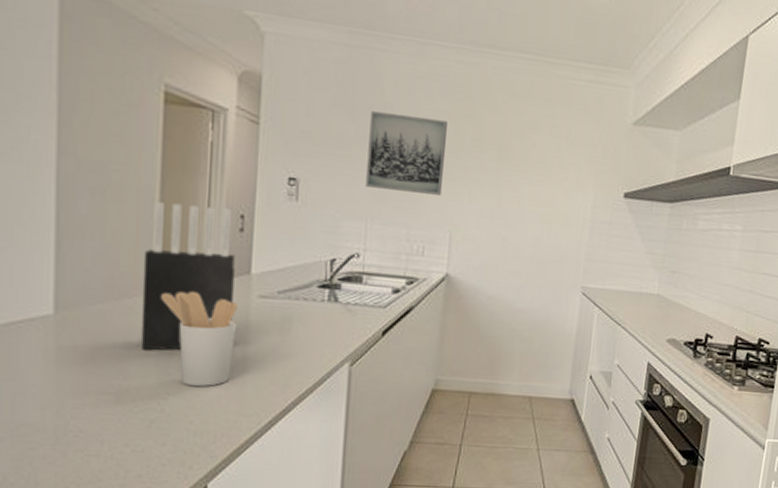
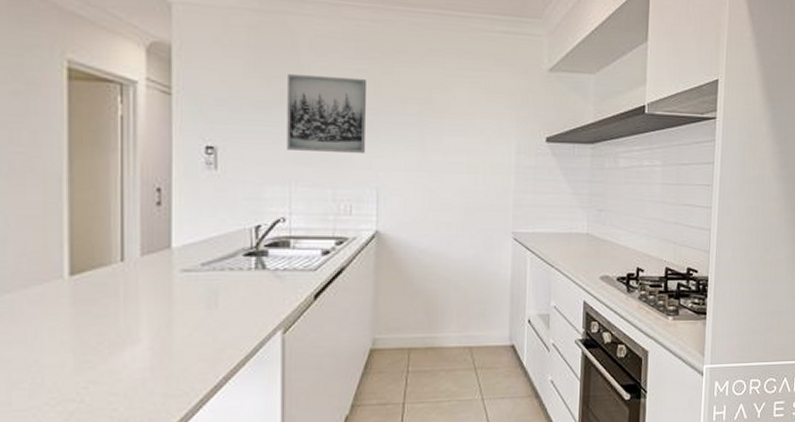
knife block: present [140,201,235,351] -> none [53,181,154,338]
utensil holder: present [160,291,238,387] -> none [74,271,159,372]

